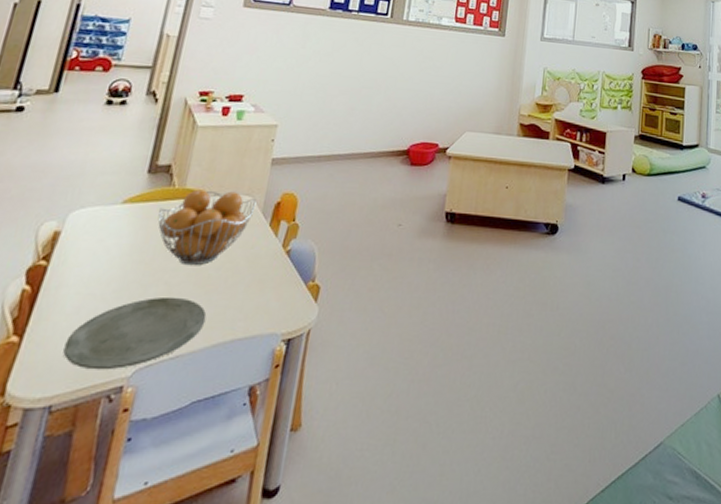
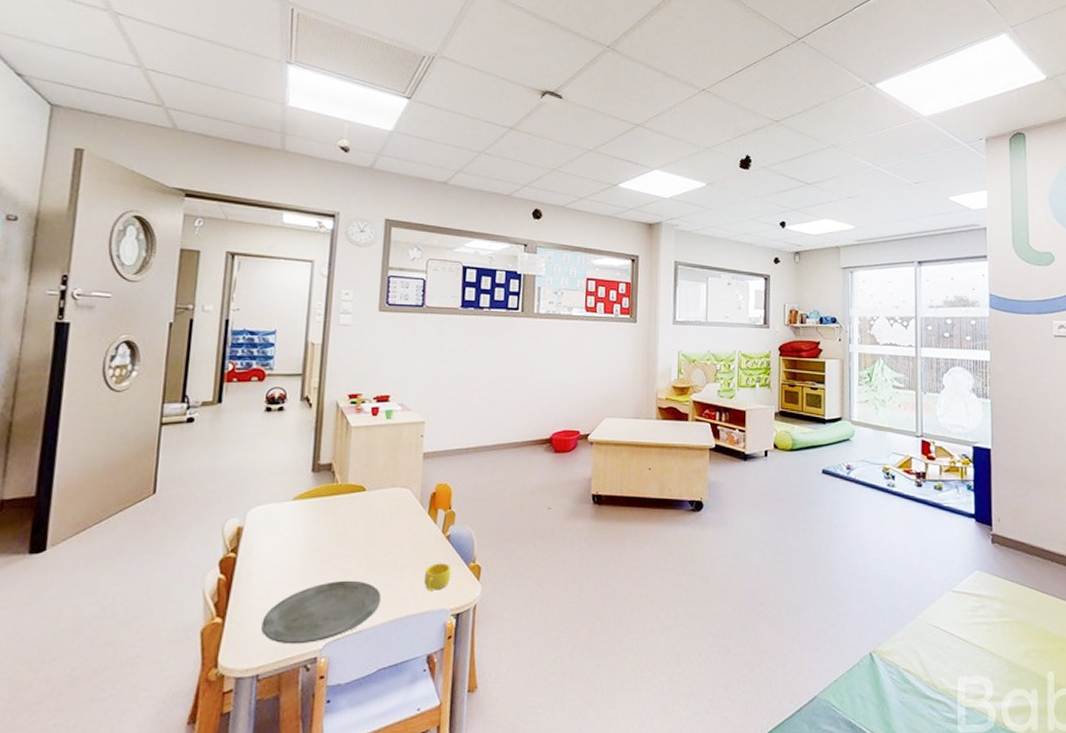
fruit basket: present [158,189,257,266] -> none [327,484,414,553]
cup: none [255,281,288,312] -> present [424,563,451,590]

